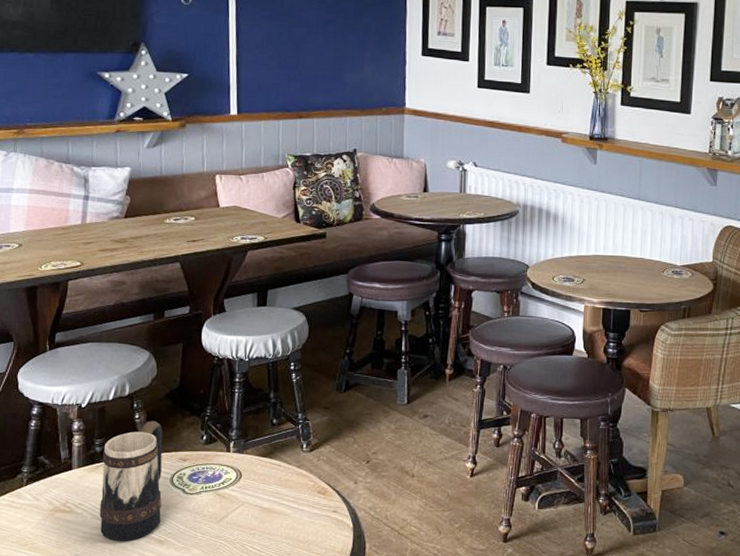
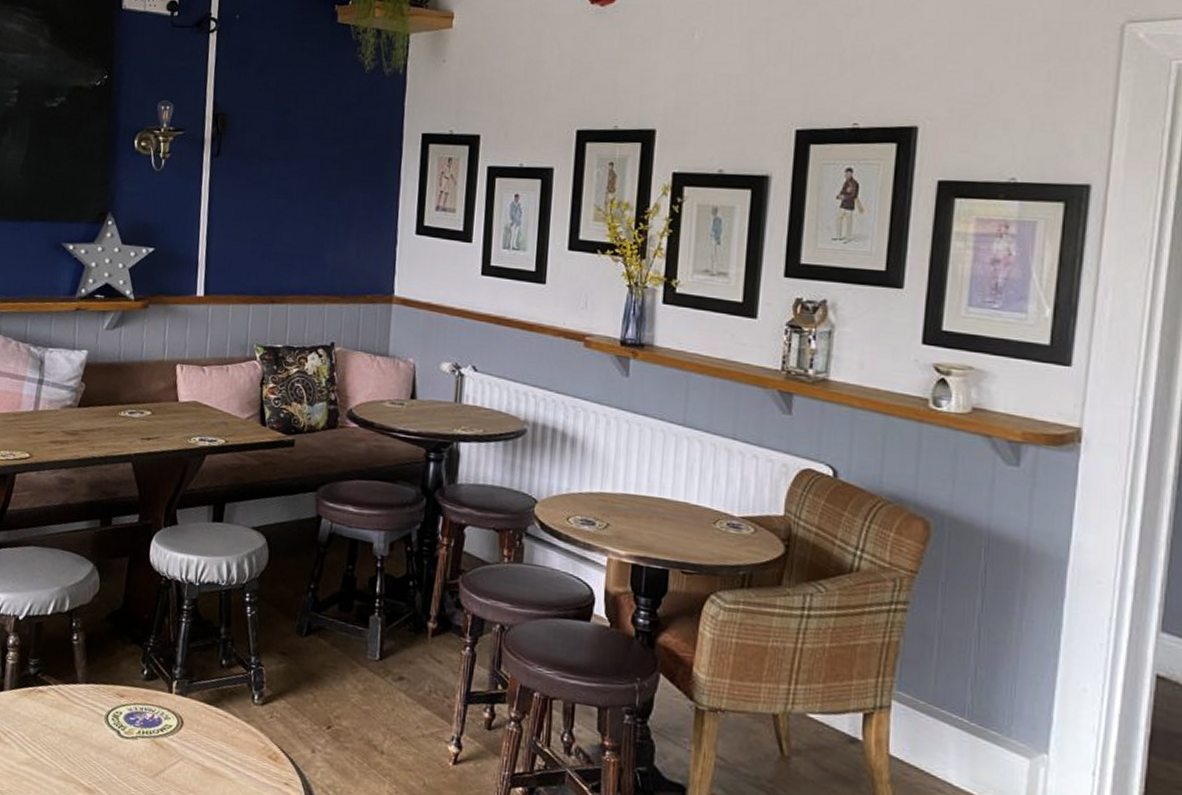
beer mug: present [100,420,163,541] -> none [27,644,101,785]

